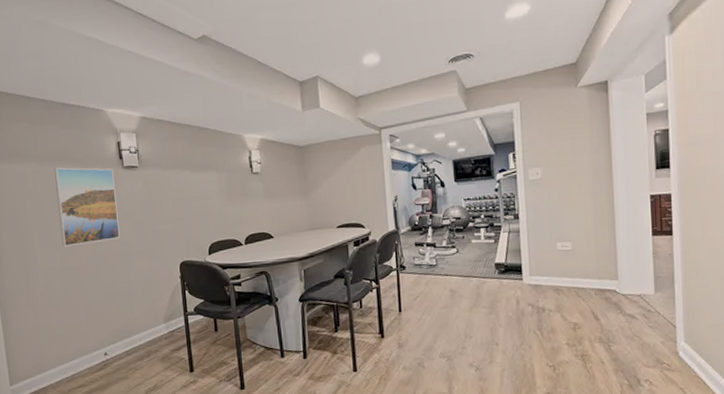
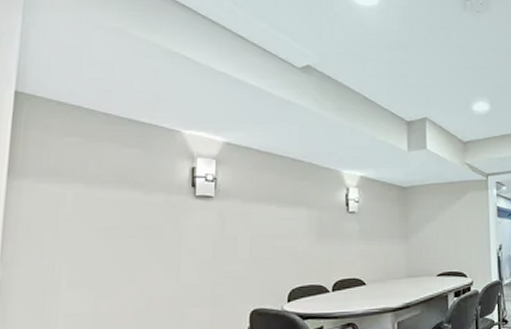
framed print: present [54,167,120,247] -> none [99,192,182,288]

